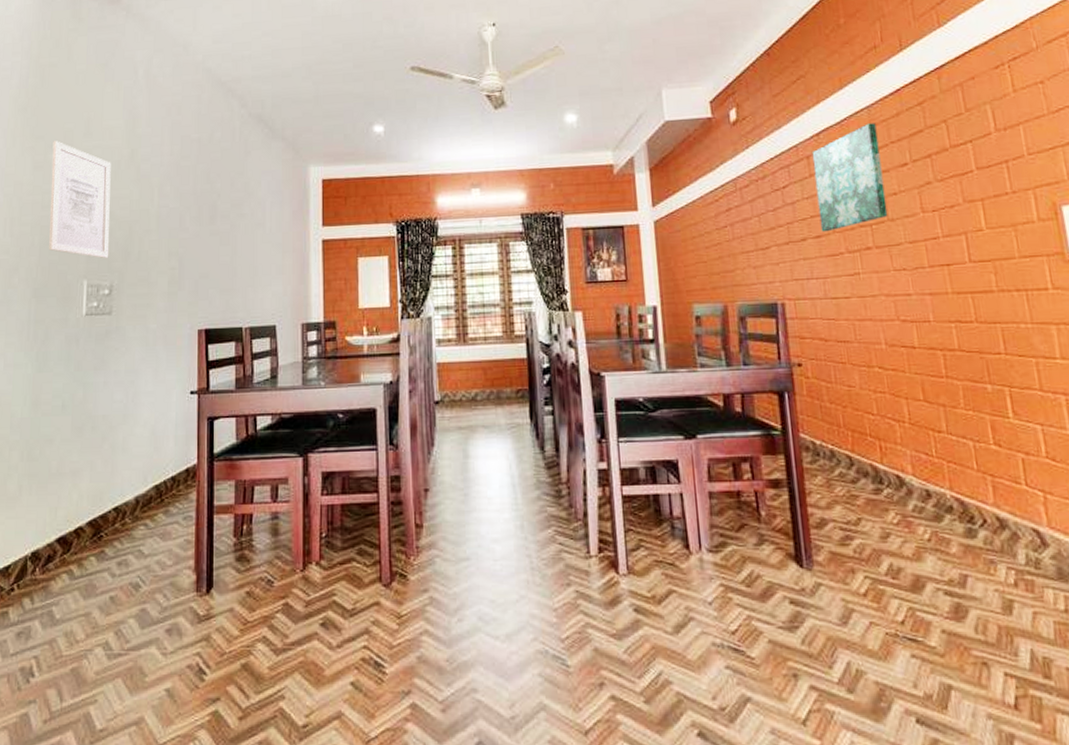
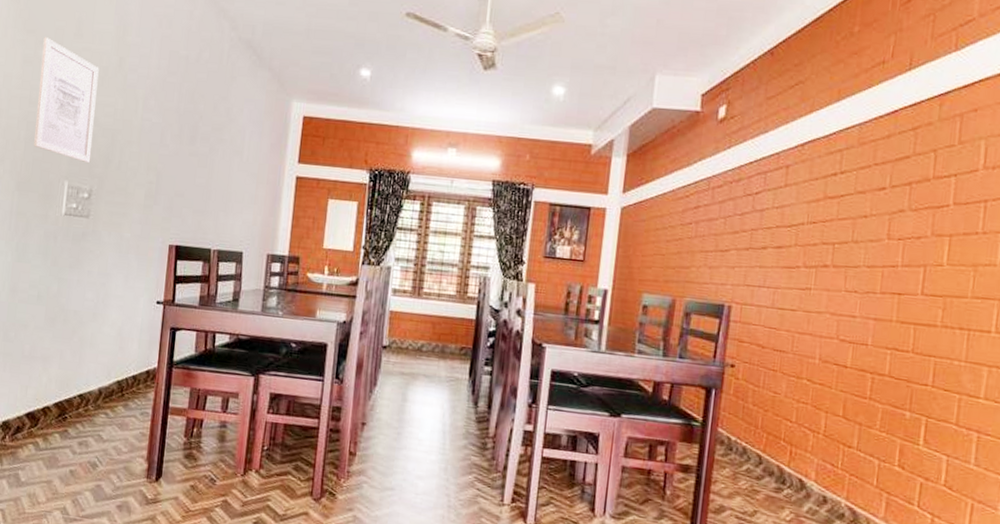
wall art: present [811,123,888,233] -> none [783,141,864,244]

